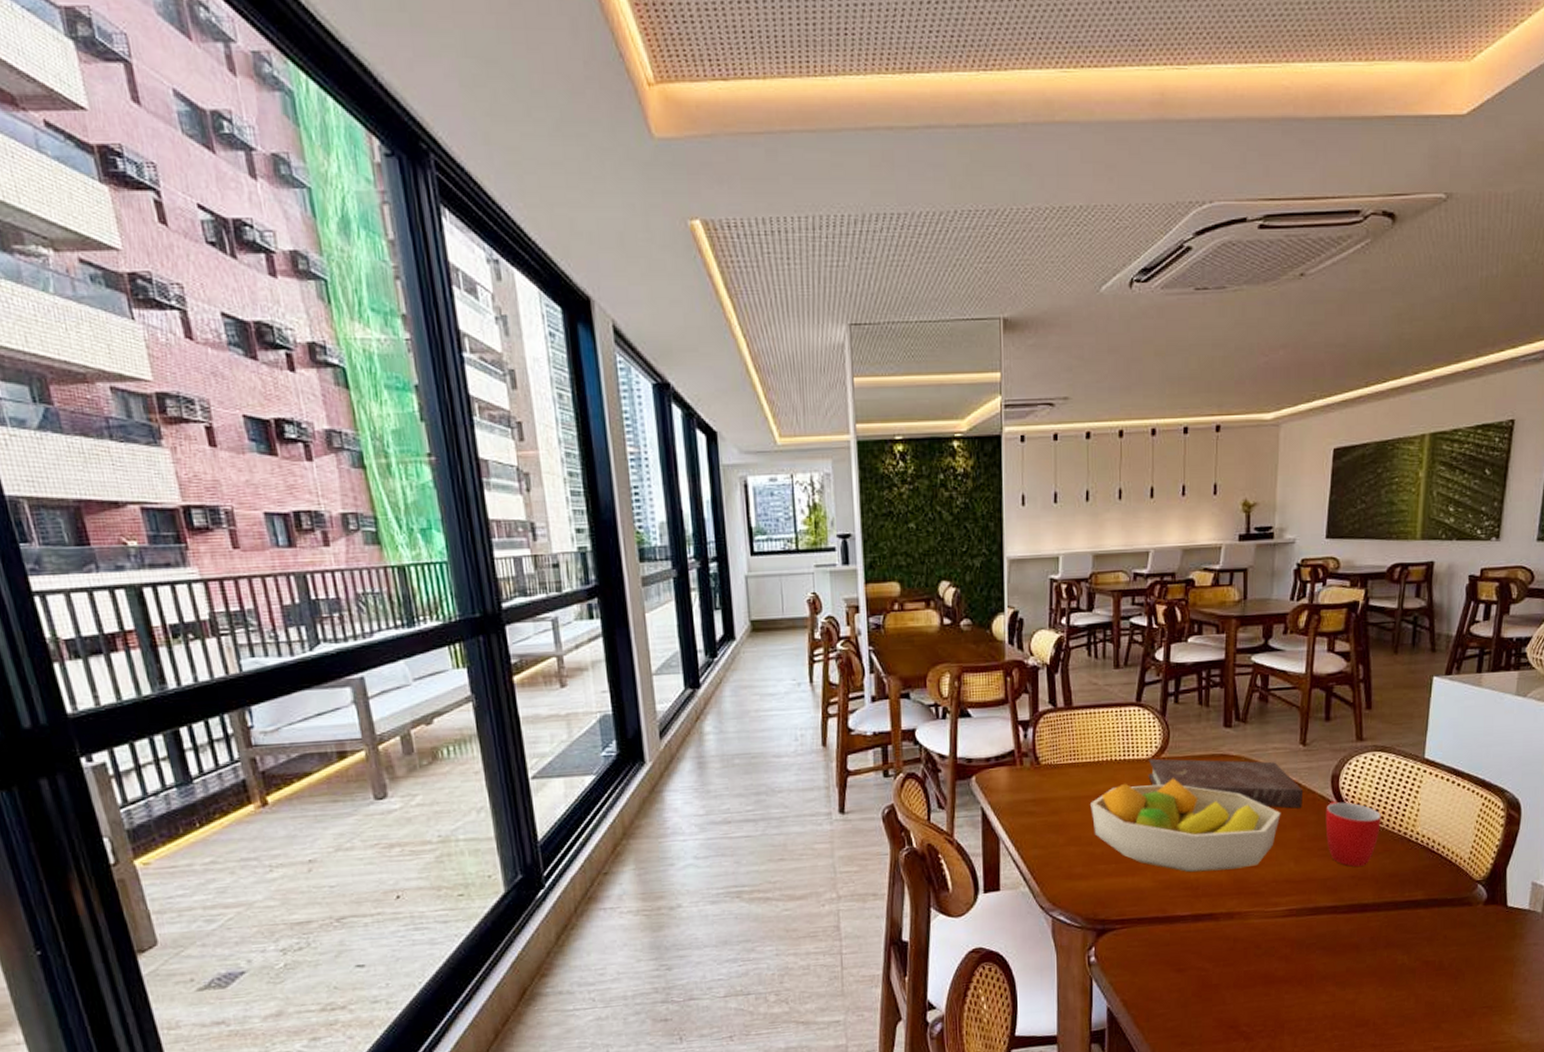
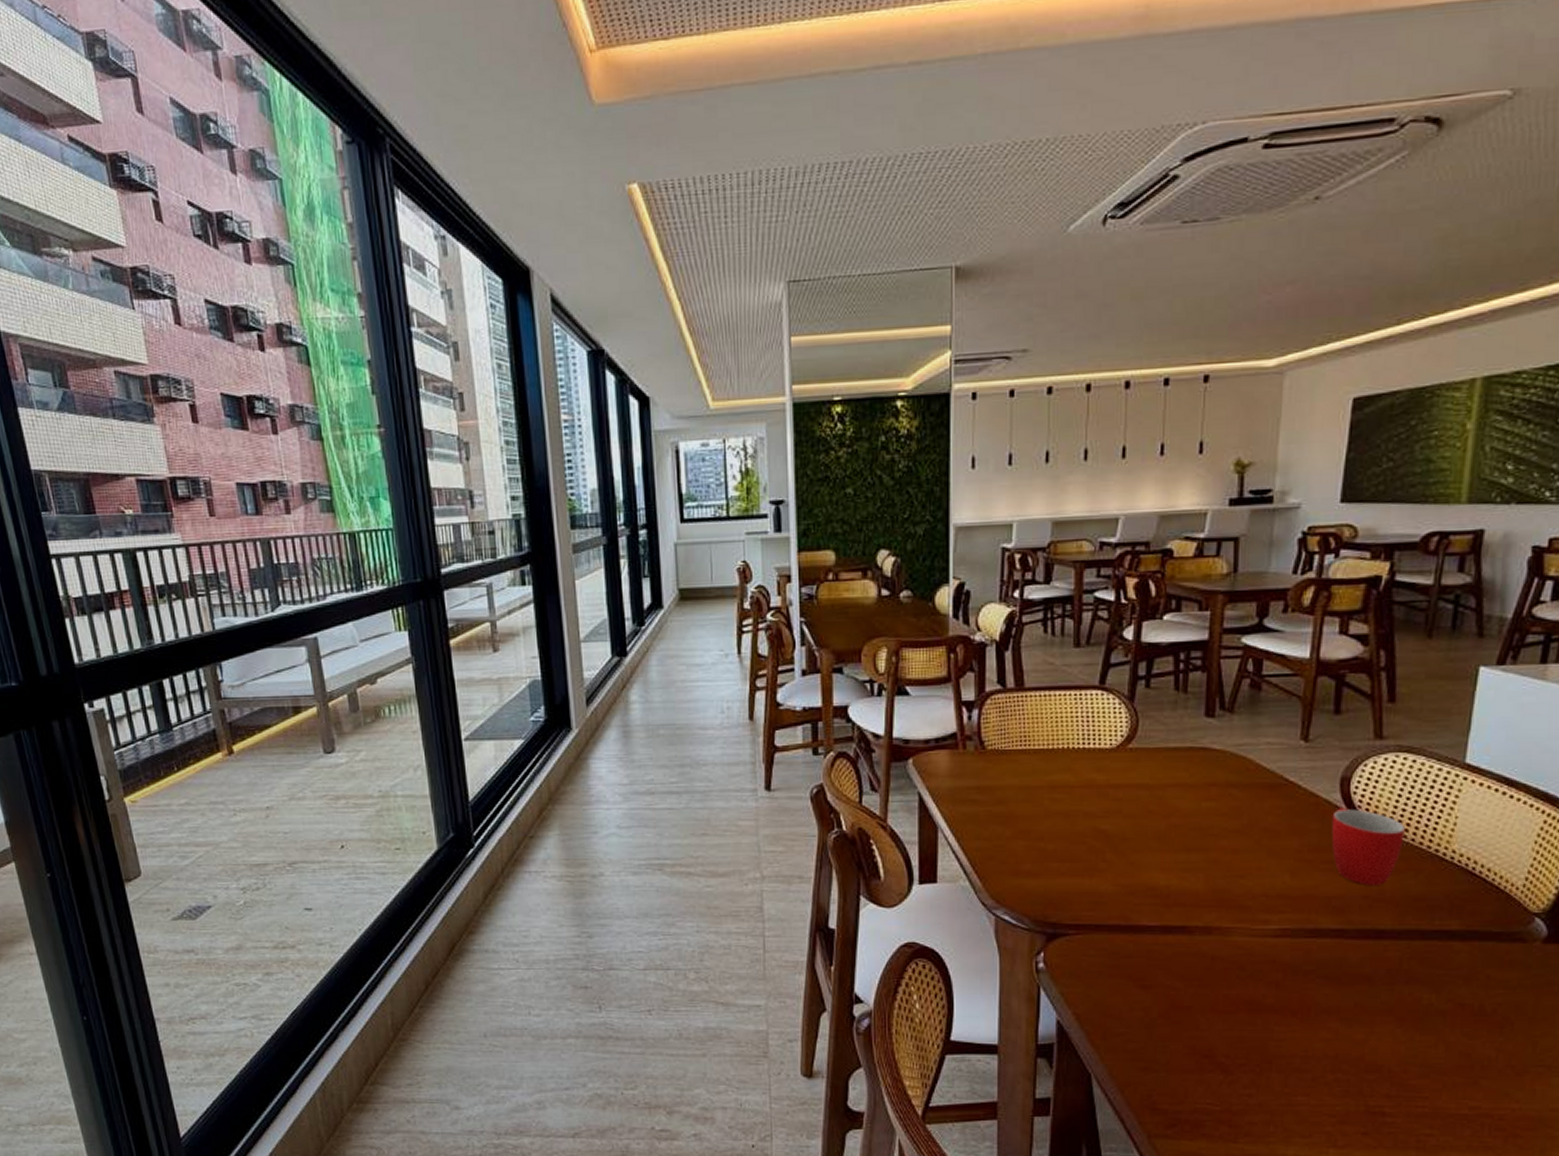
fruit bowl: present [1090,778,1281,873] -> none [1043,771,1275,879]
book: present [1148,758,1302,809] -> none [1111,748,1303,813]

